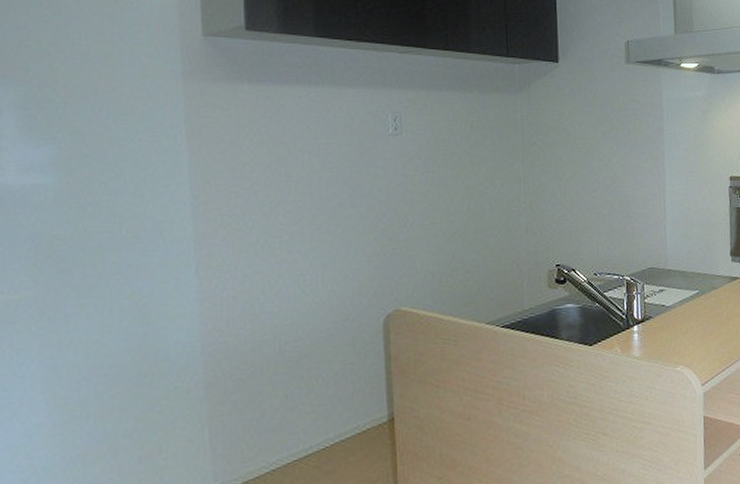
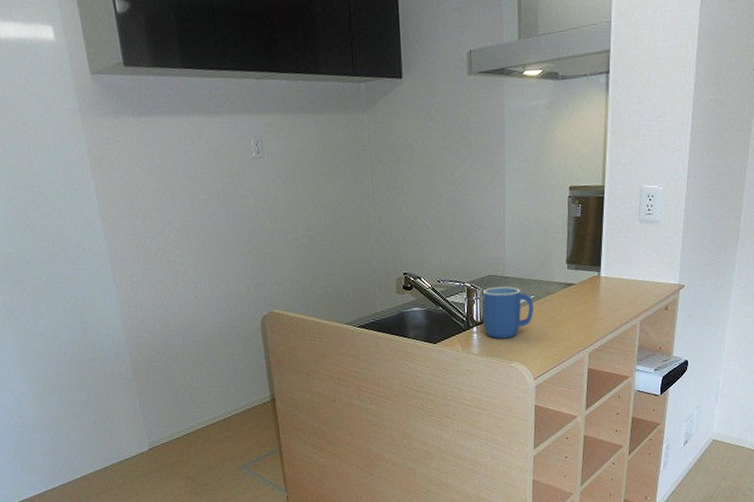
mug: none [643,280,699,339] -> present [482,286,534,339]

